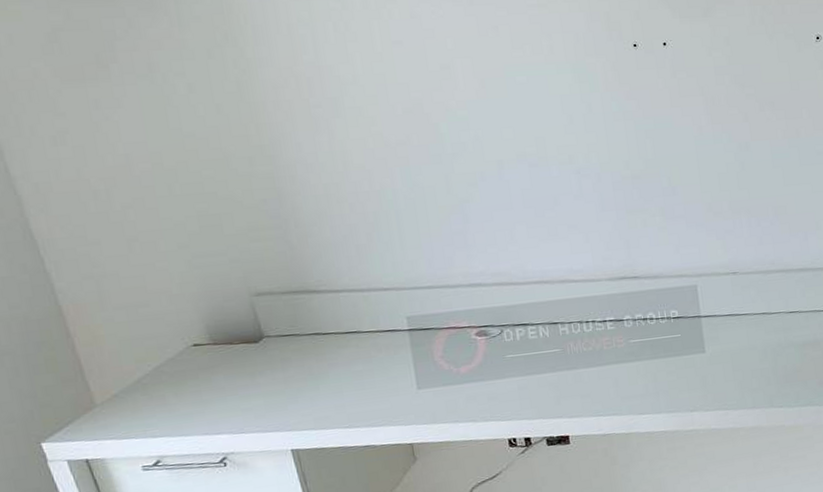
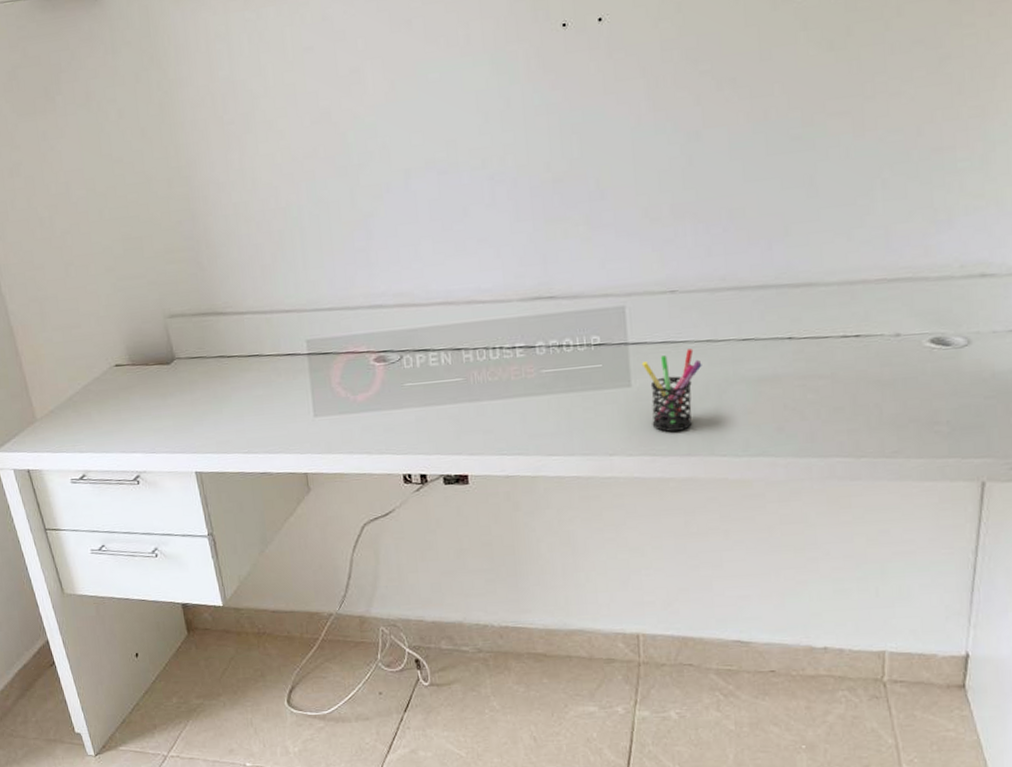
pen holder: none [712,320,760,390] -> present [641,349,702,432]

